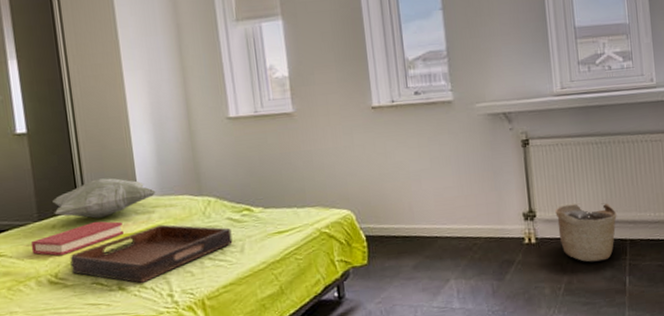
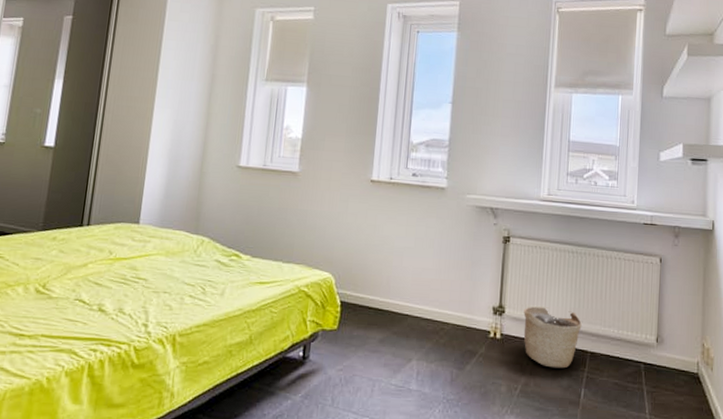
hardback book: present [30,221,123,256] -> none [28,240,118,268]
decorative pillow: present [52,177,156,219] -> none [58,201,156,238]
serving tray: present [70,224,233,283] -> none [59,254,217,308]

